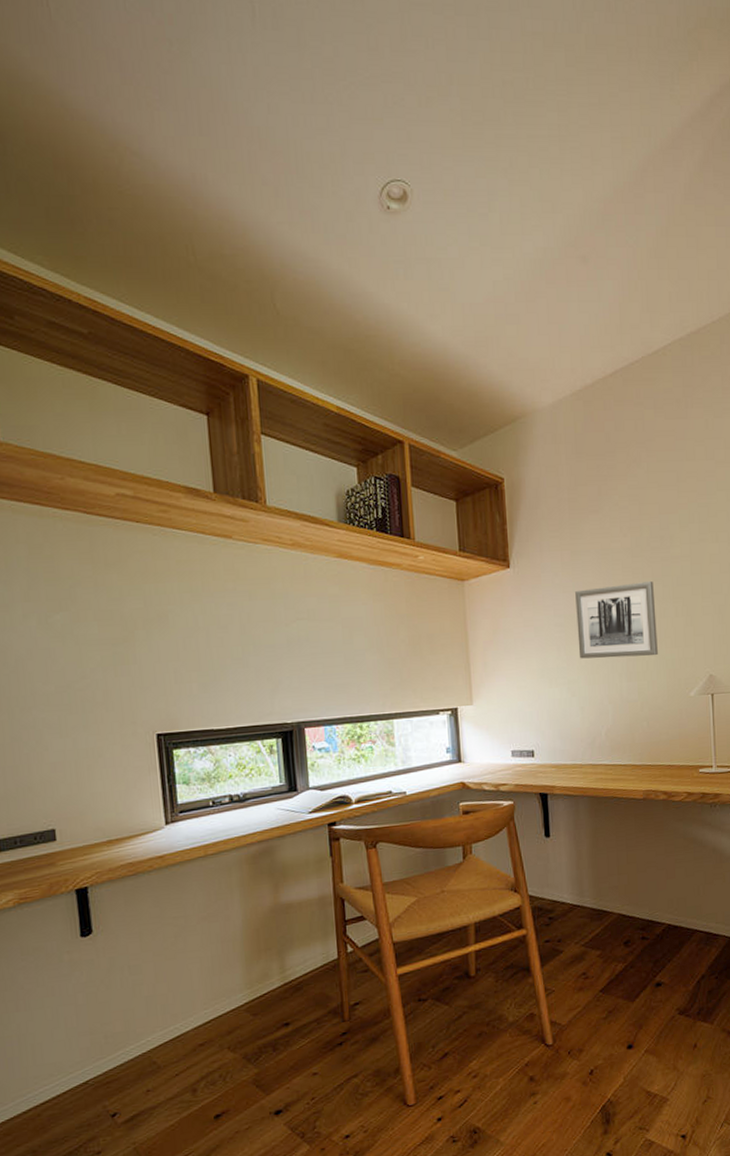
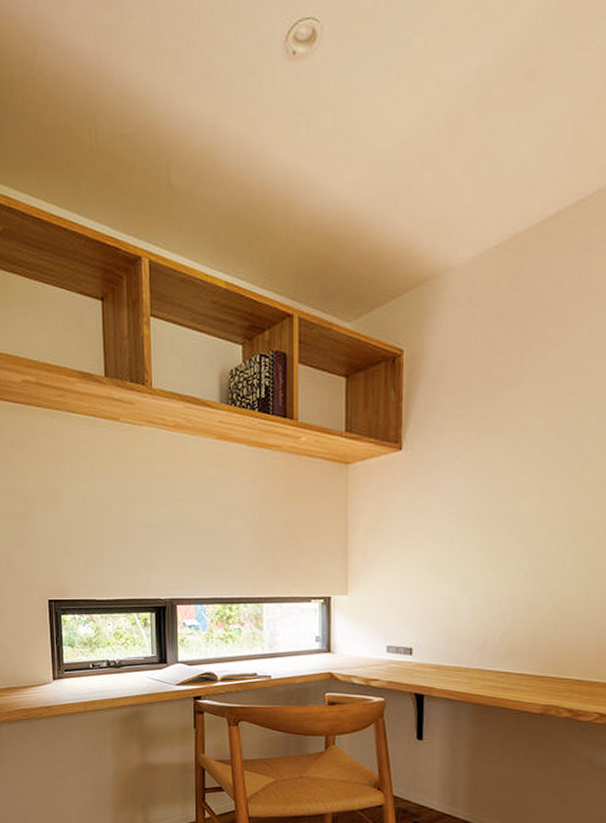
wall art: present [575,581,658,659] -> none [476,467,582,555]

